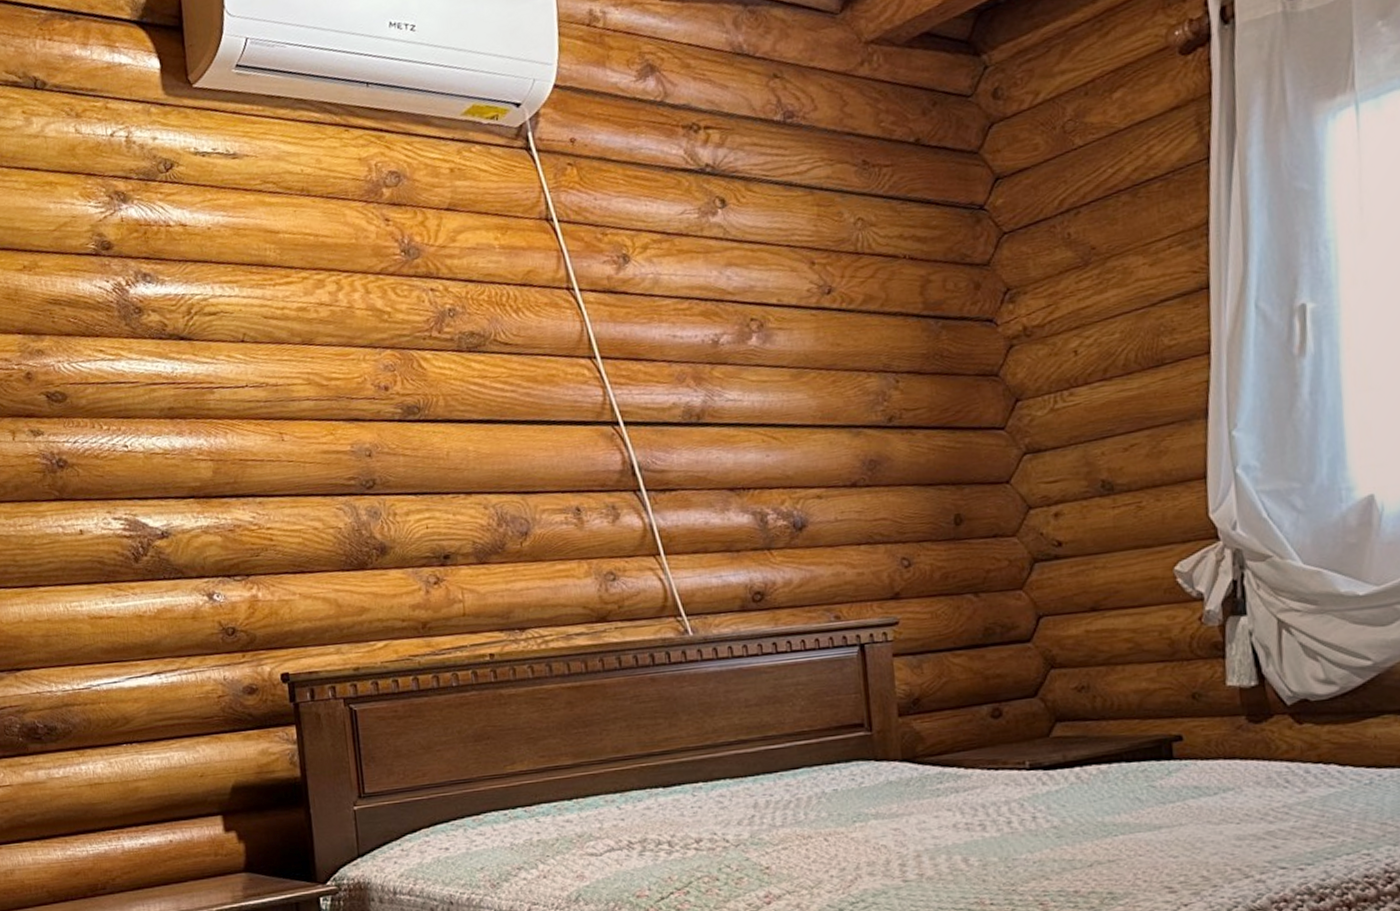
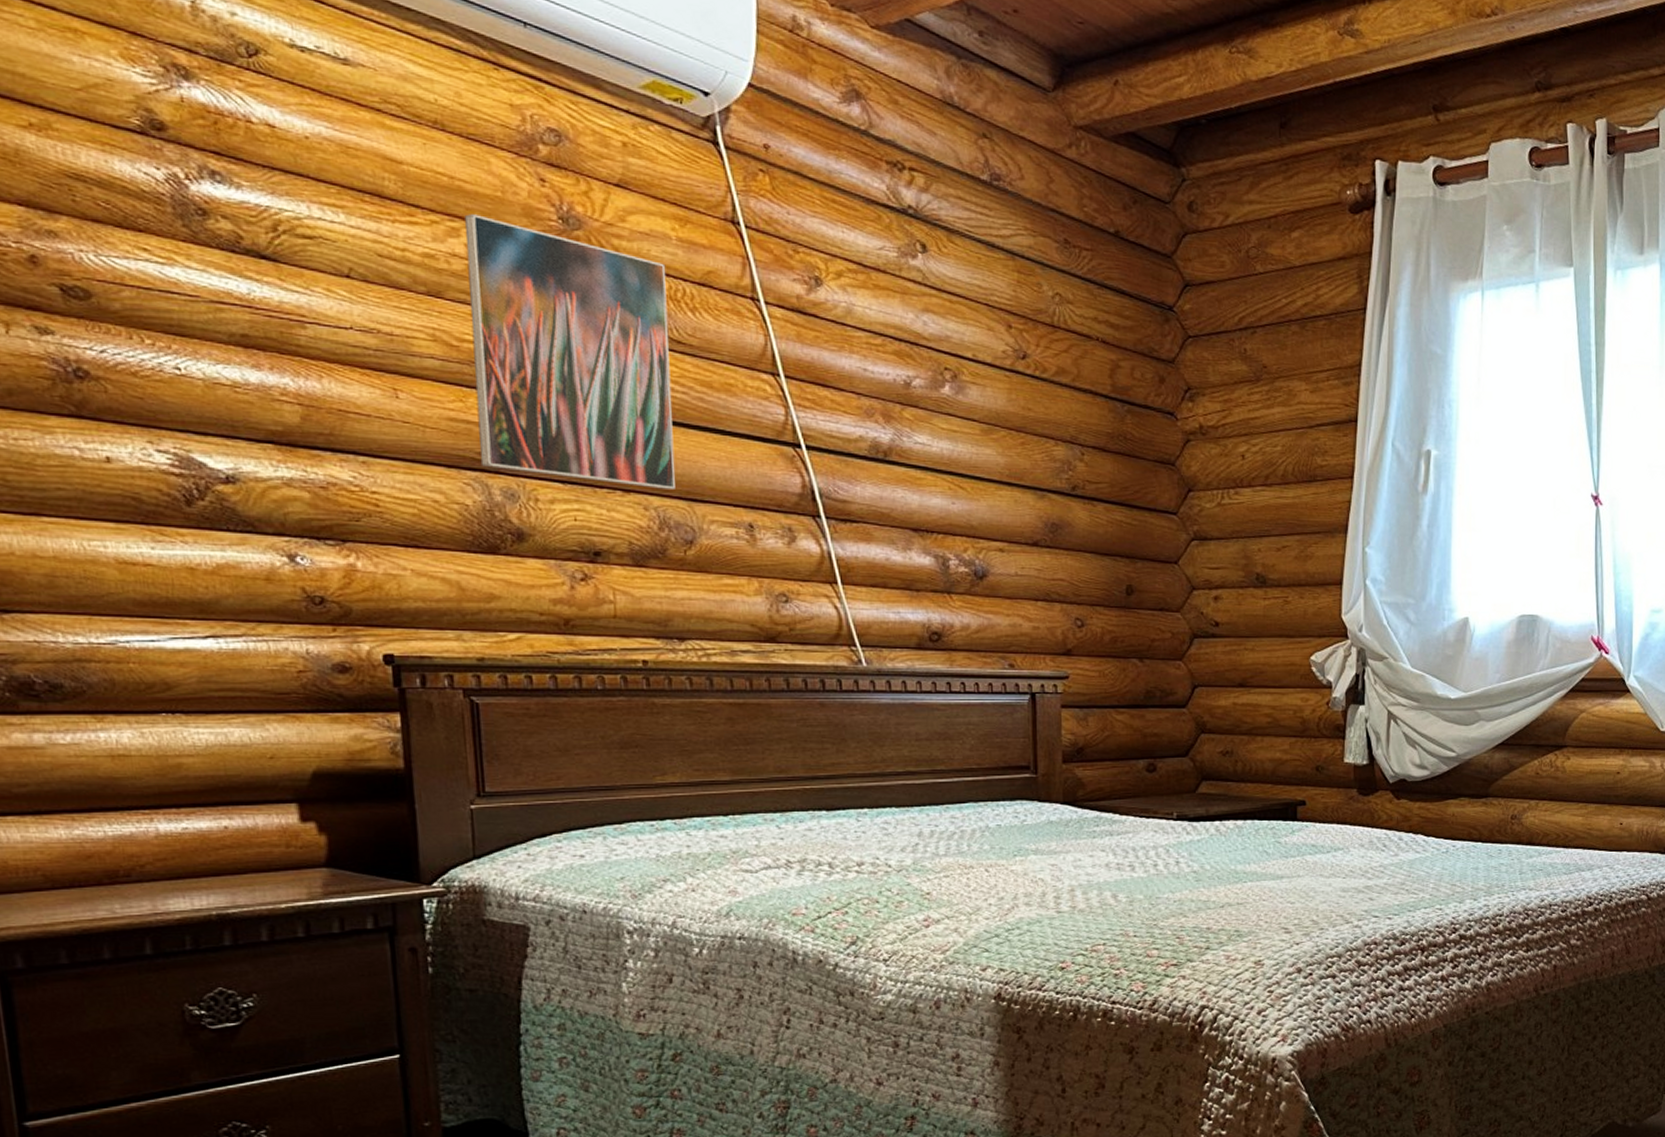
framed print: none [328,263,510,491] -> present [464,214,676,491]

